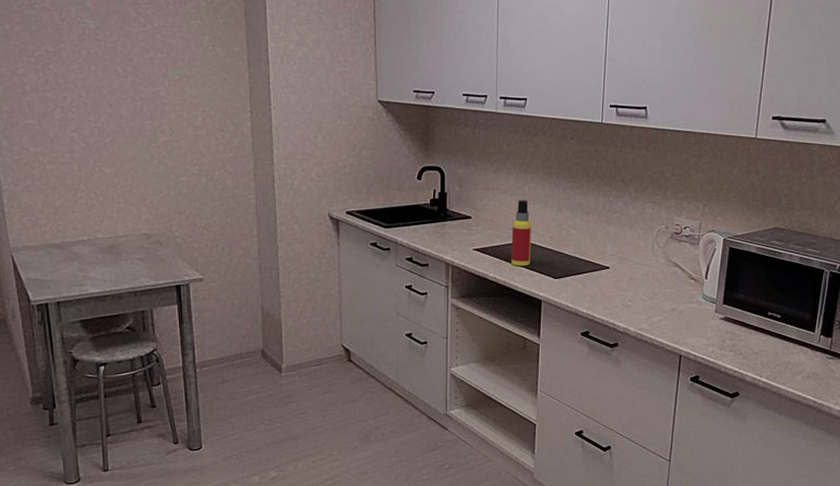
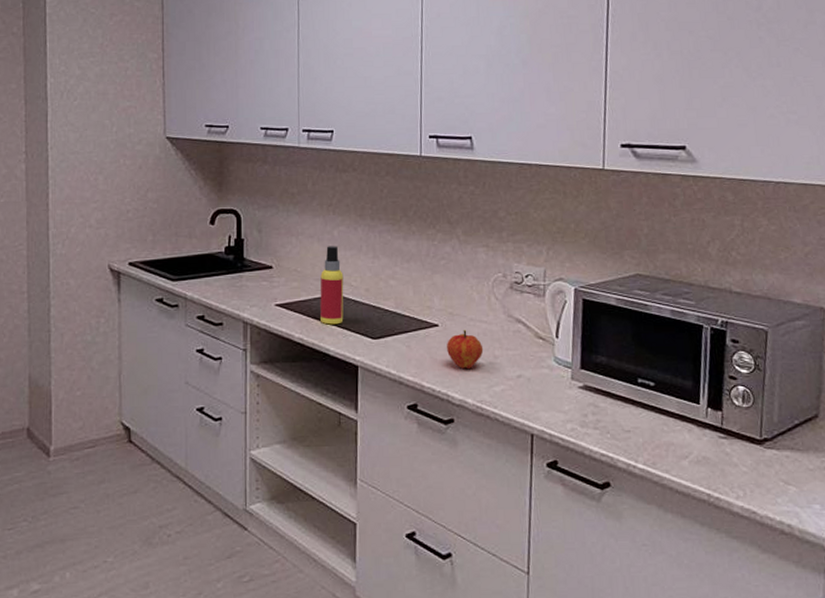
fruit: none [616,271,646,303] -> present [447,329,484,369]

